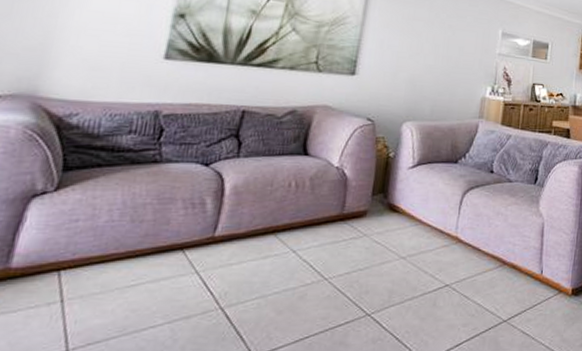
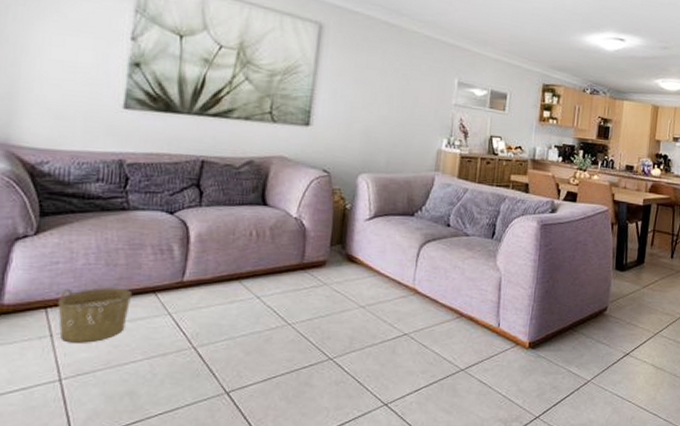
basket: none [71,246,158,308] -> present [58,287,133,343]

